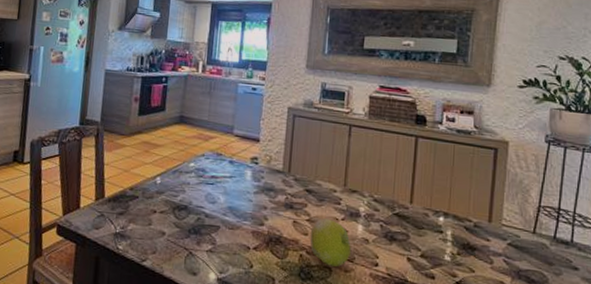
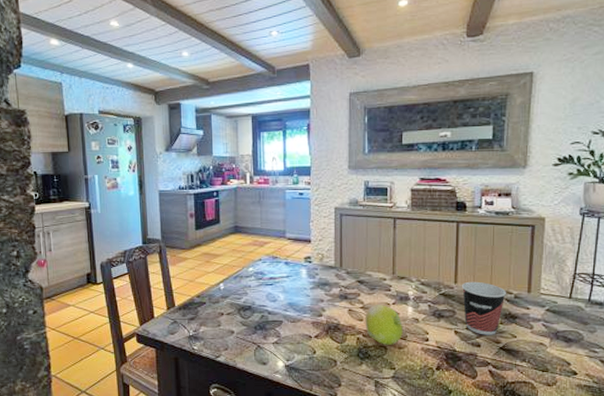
cup: none [418,203,465,267] -> present [462,281,506,335]

